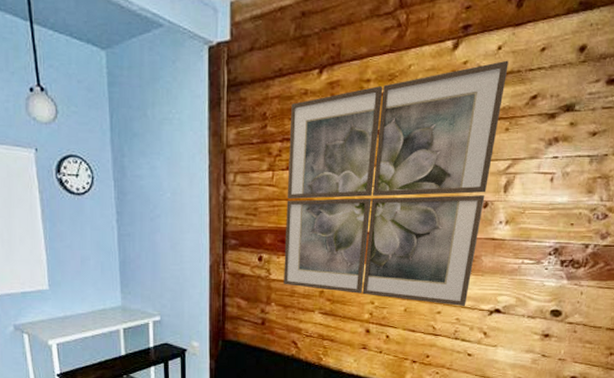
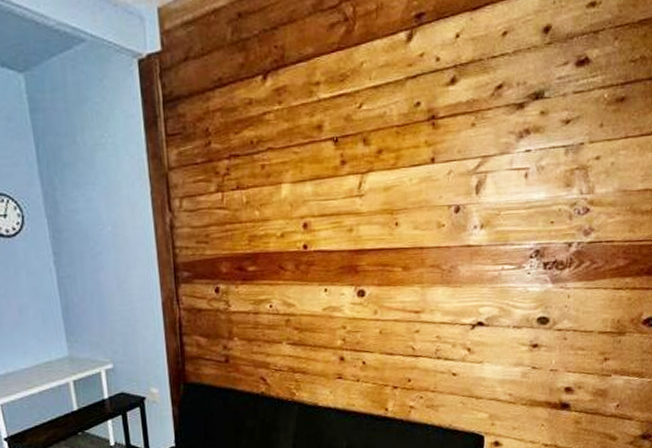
wall art: present [284,60,509,307] -> none [235,48,469,323]

